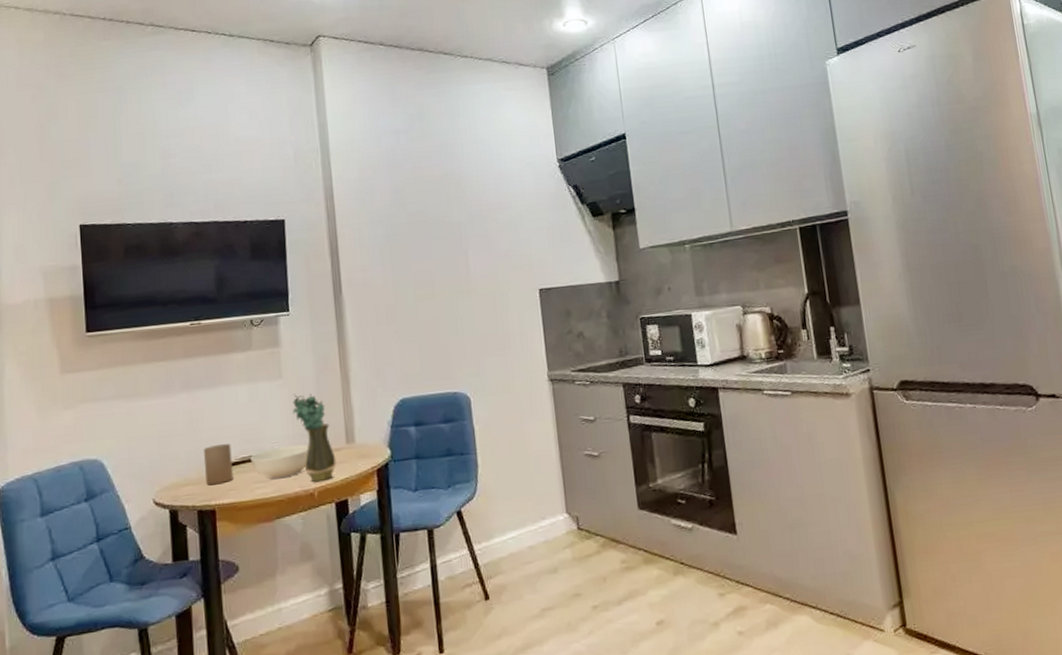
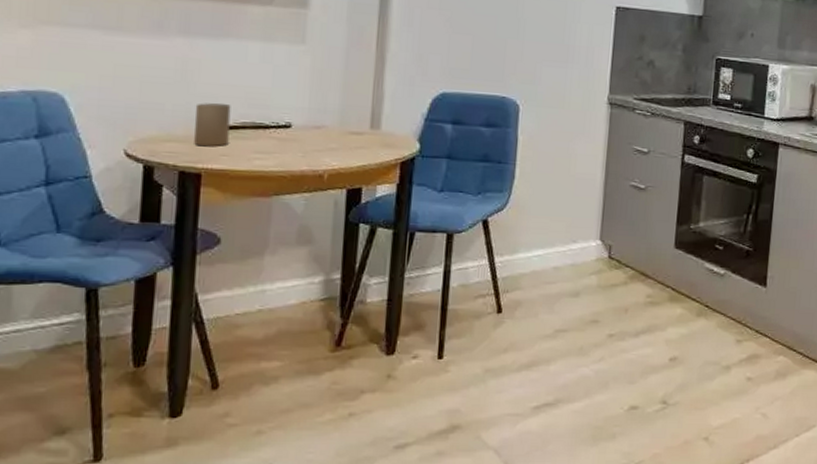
bowl: present [250,444,309,479] -> none [252,119,326,153]
vase: present [292,393,337,482] -> none [311,63,356,164]

